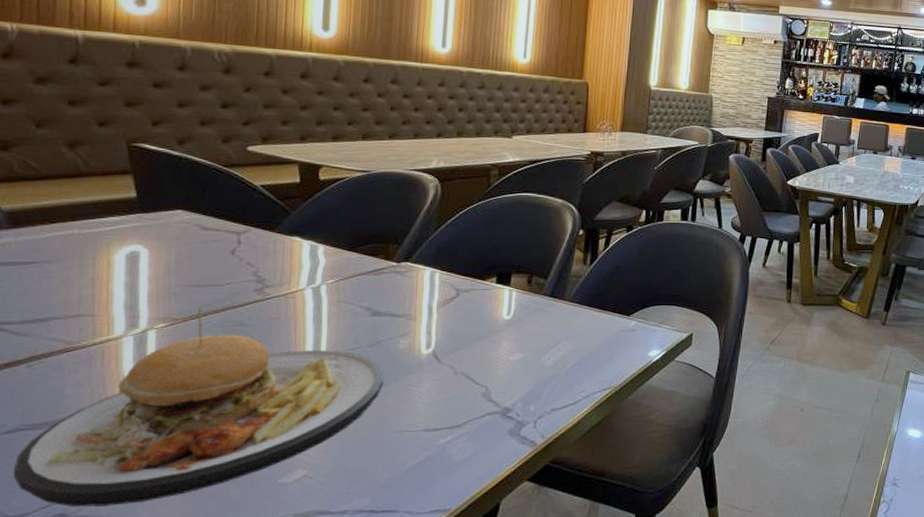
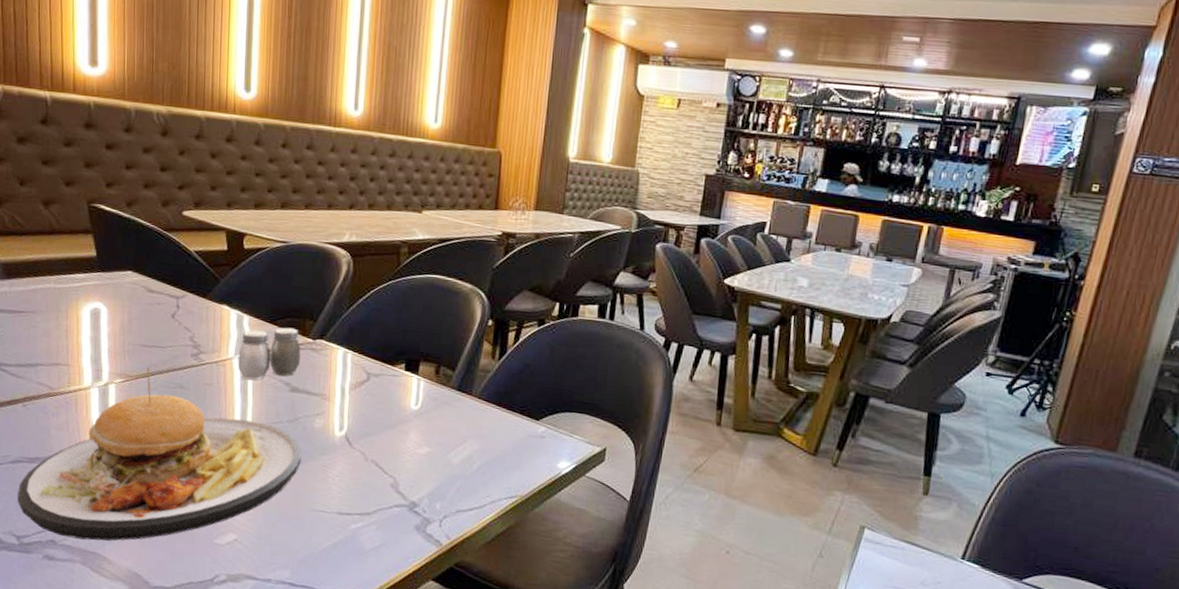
salt and pepper shaker: none [310,253,384,309] -> present [238,327,301,381]

